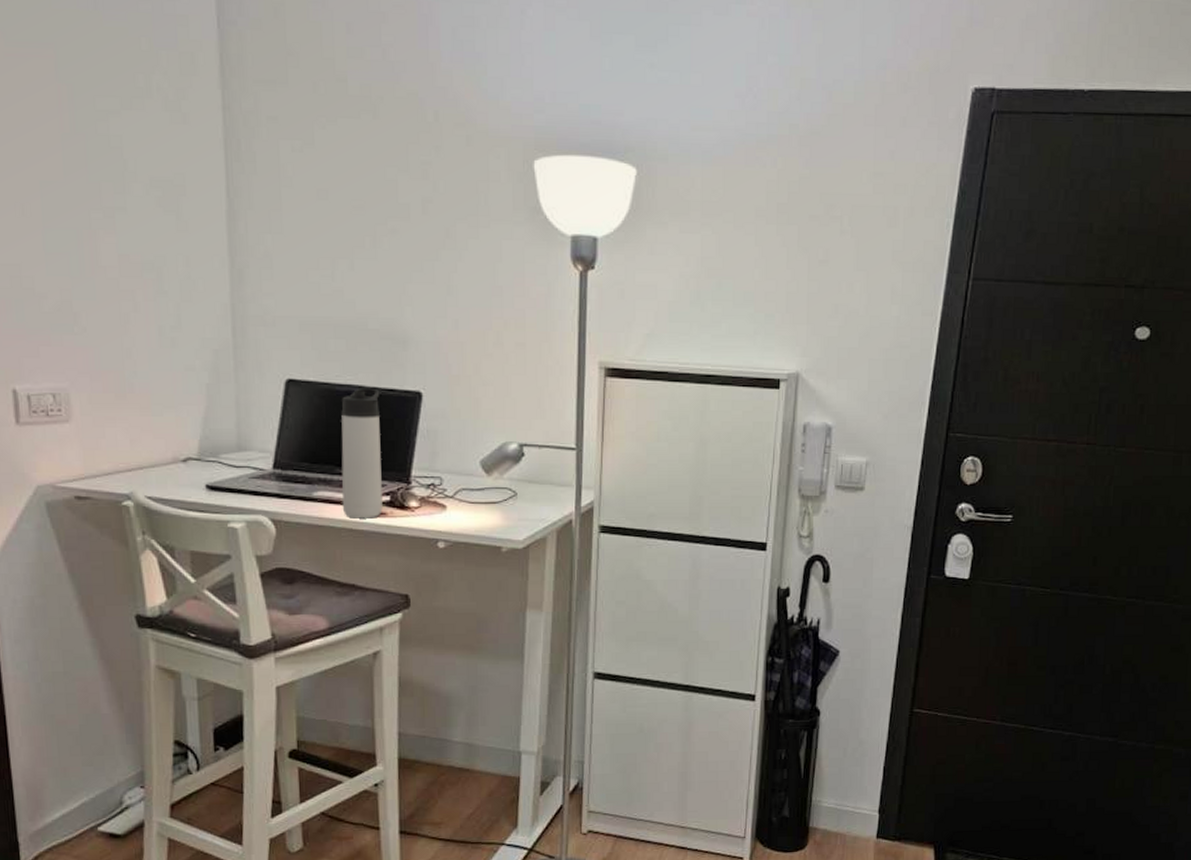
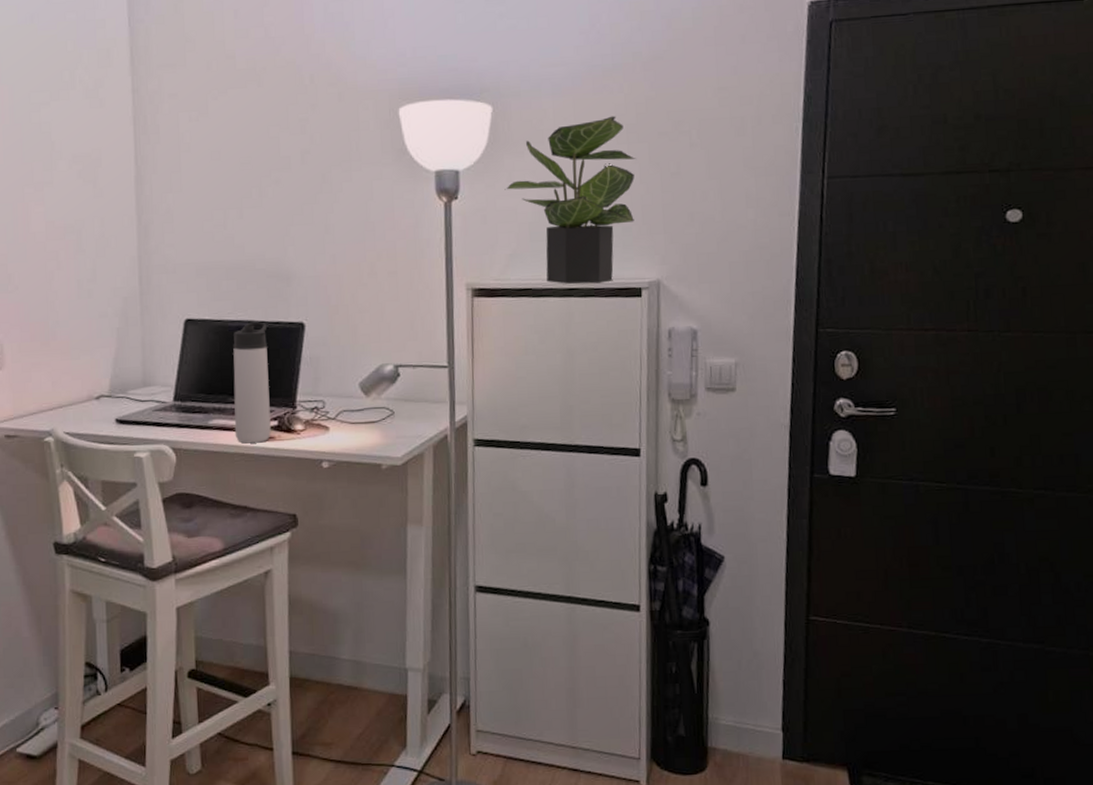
potted plant: none [648,192,784,372] -> present [507,116,636,285]

